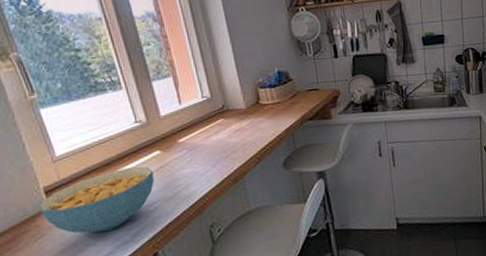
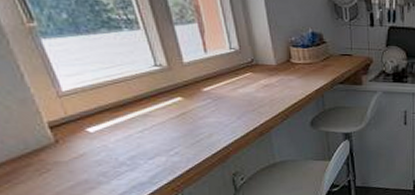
cereal bowl: present [39,166,154,234] -> none [43,110,175,172]

